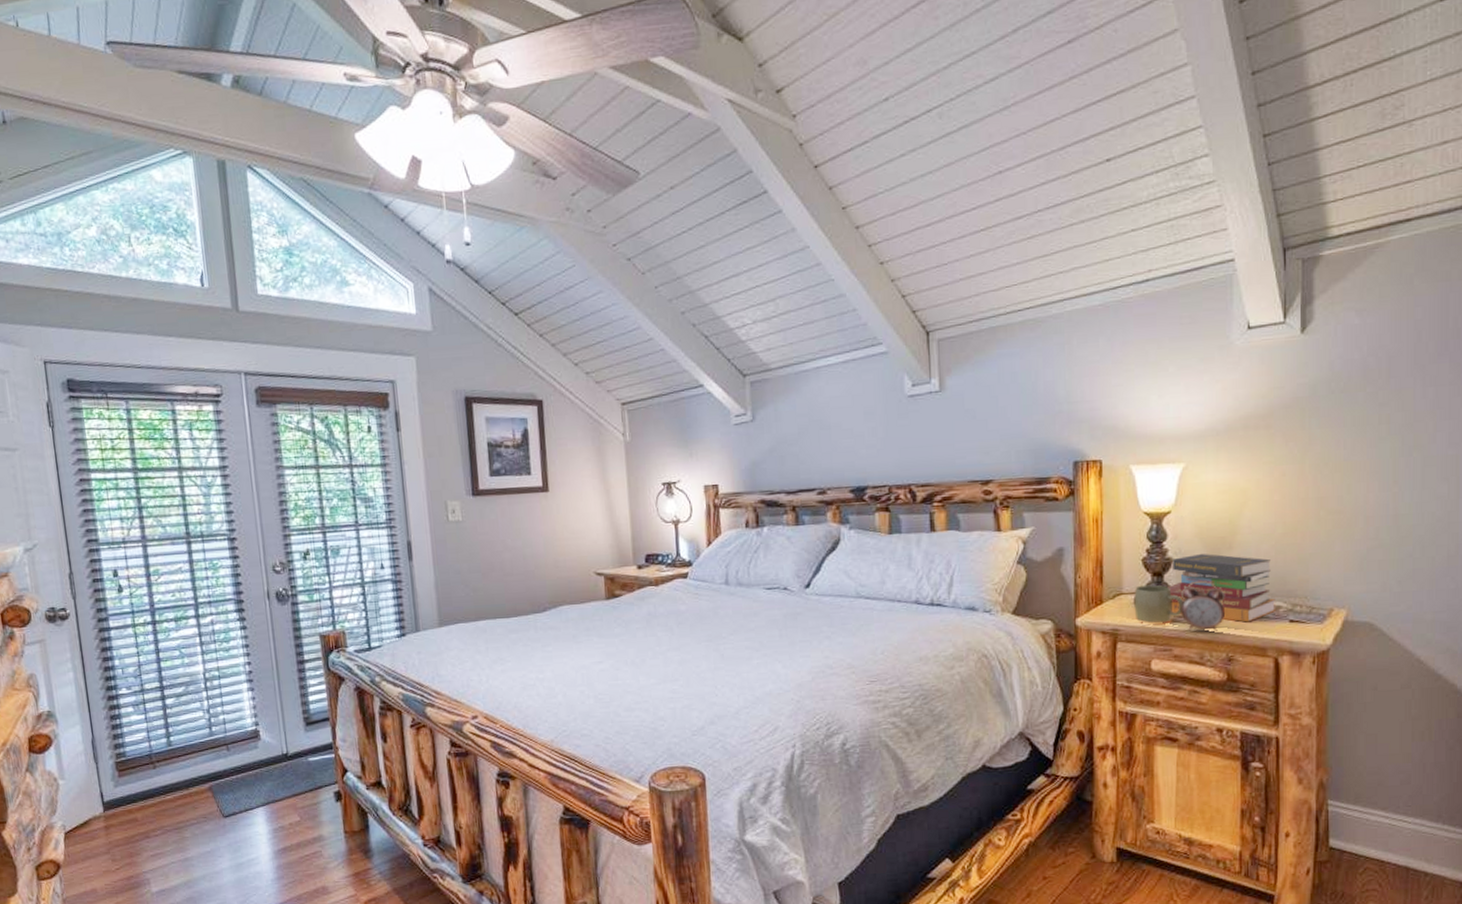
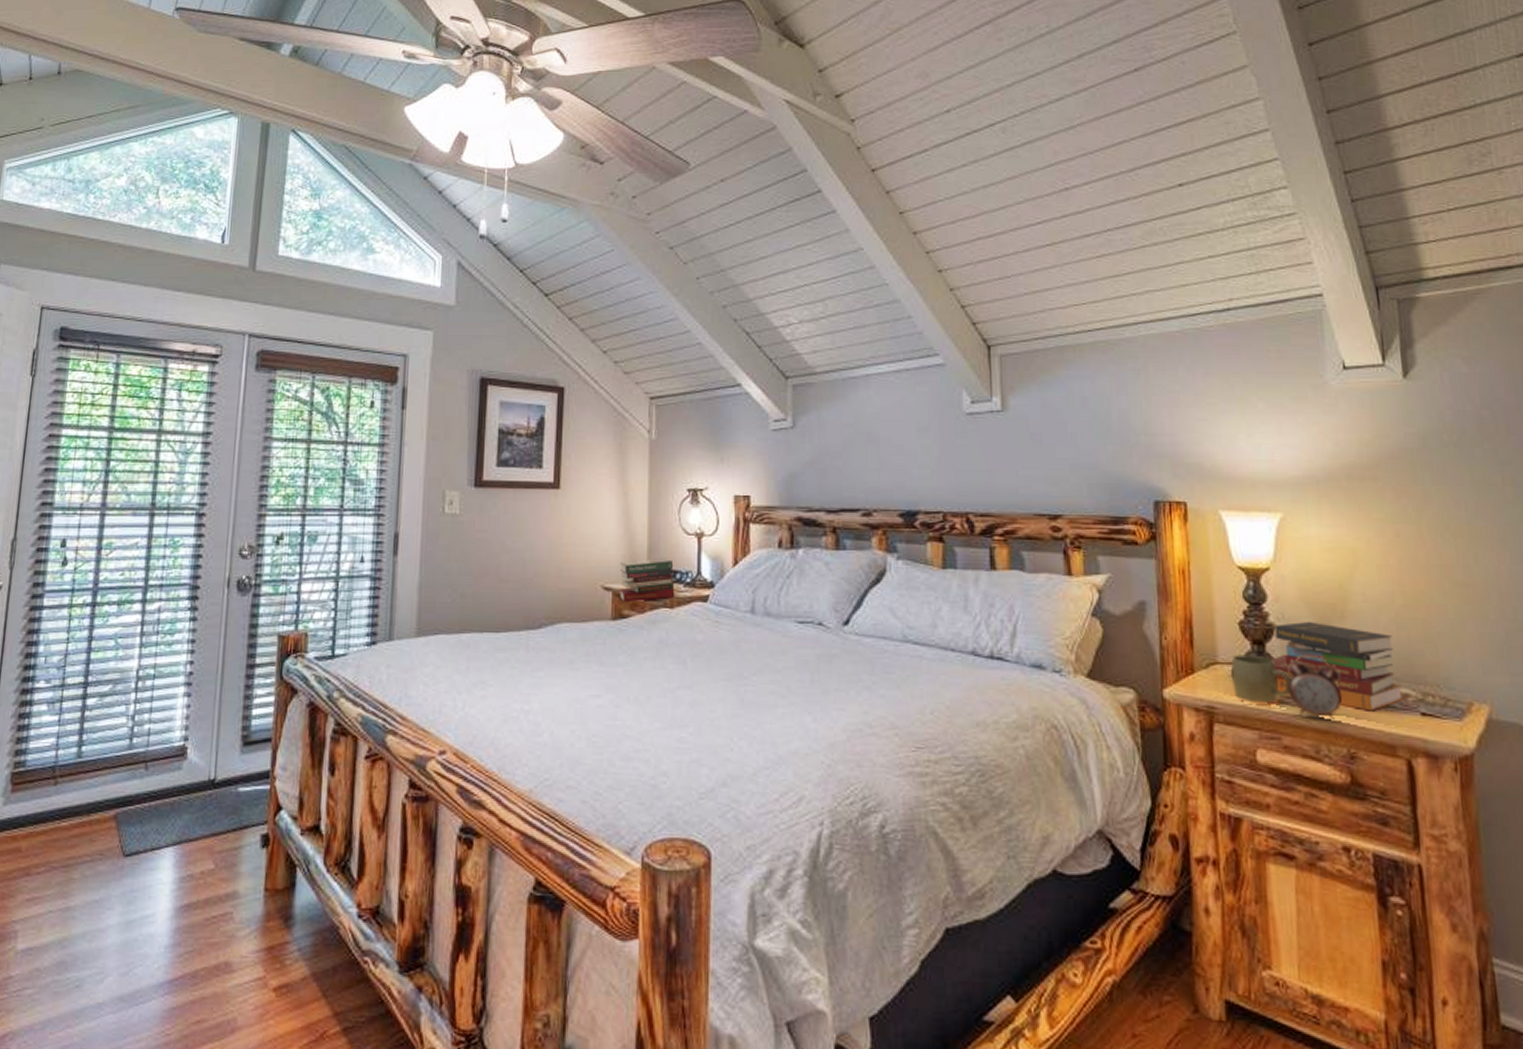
books: none [608,544,659,585] -> present [619,557,675,603]

